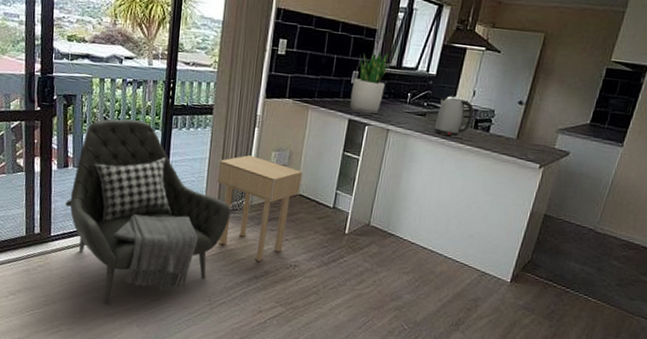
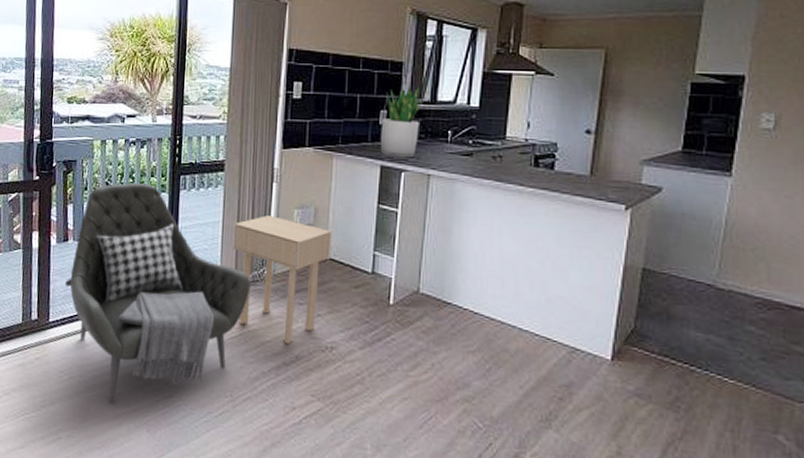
kettle: present [433,96,474,137] -> none [484,130,531,178]

